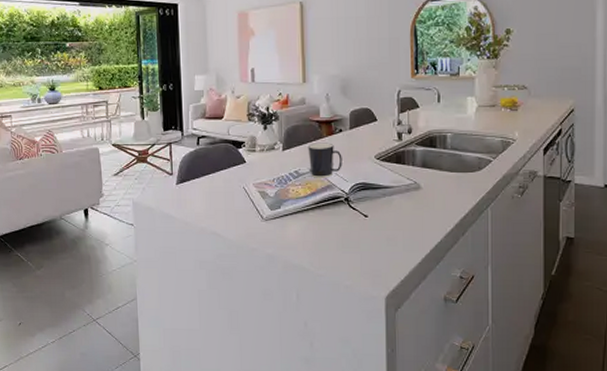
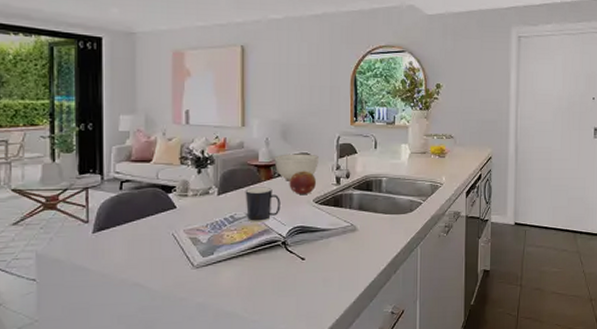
bowl: none [335,109,379,137] -> present [274,154,318,181]
fruit: none [350,126,378,150] -> present [289,171,317,194]

